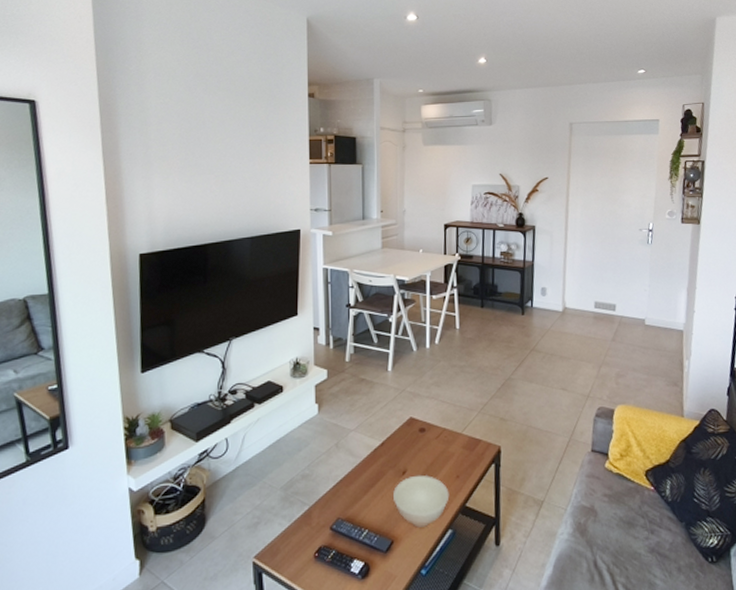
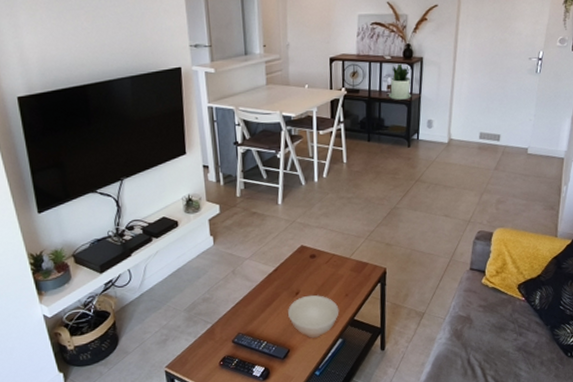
planter: none [501,231,525,268] -> present [388,63,412,101]

